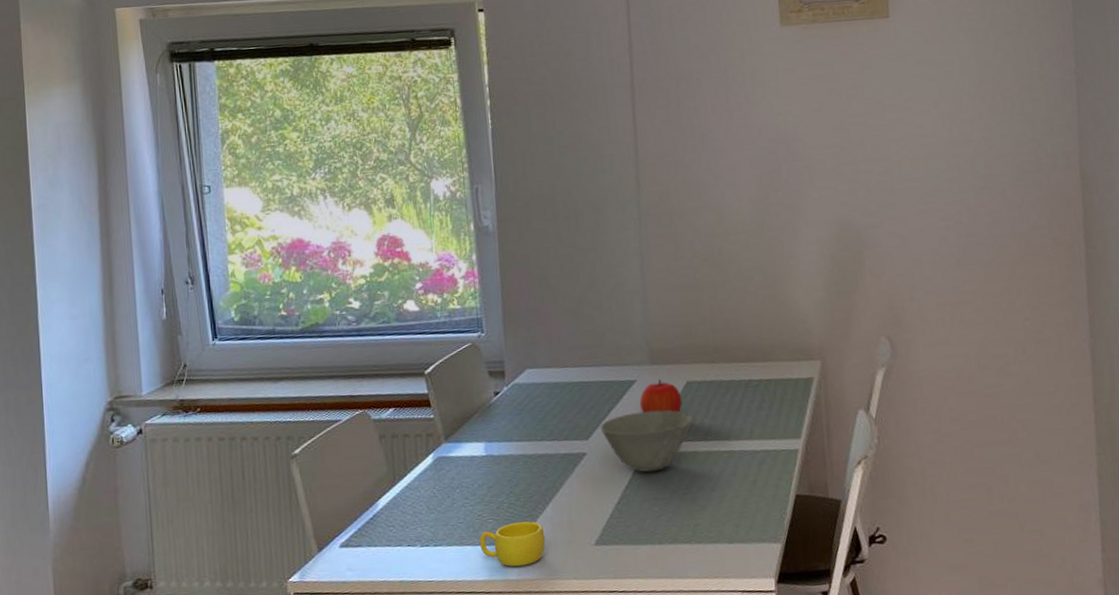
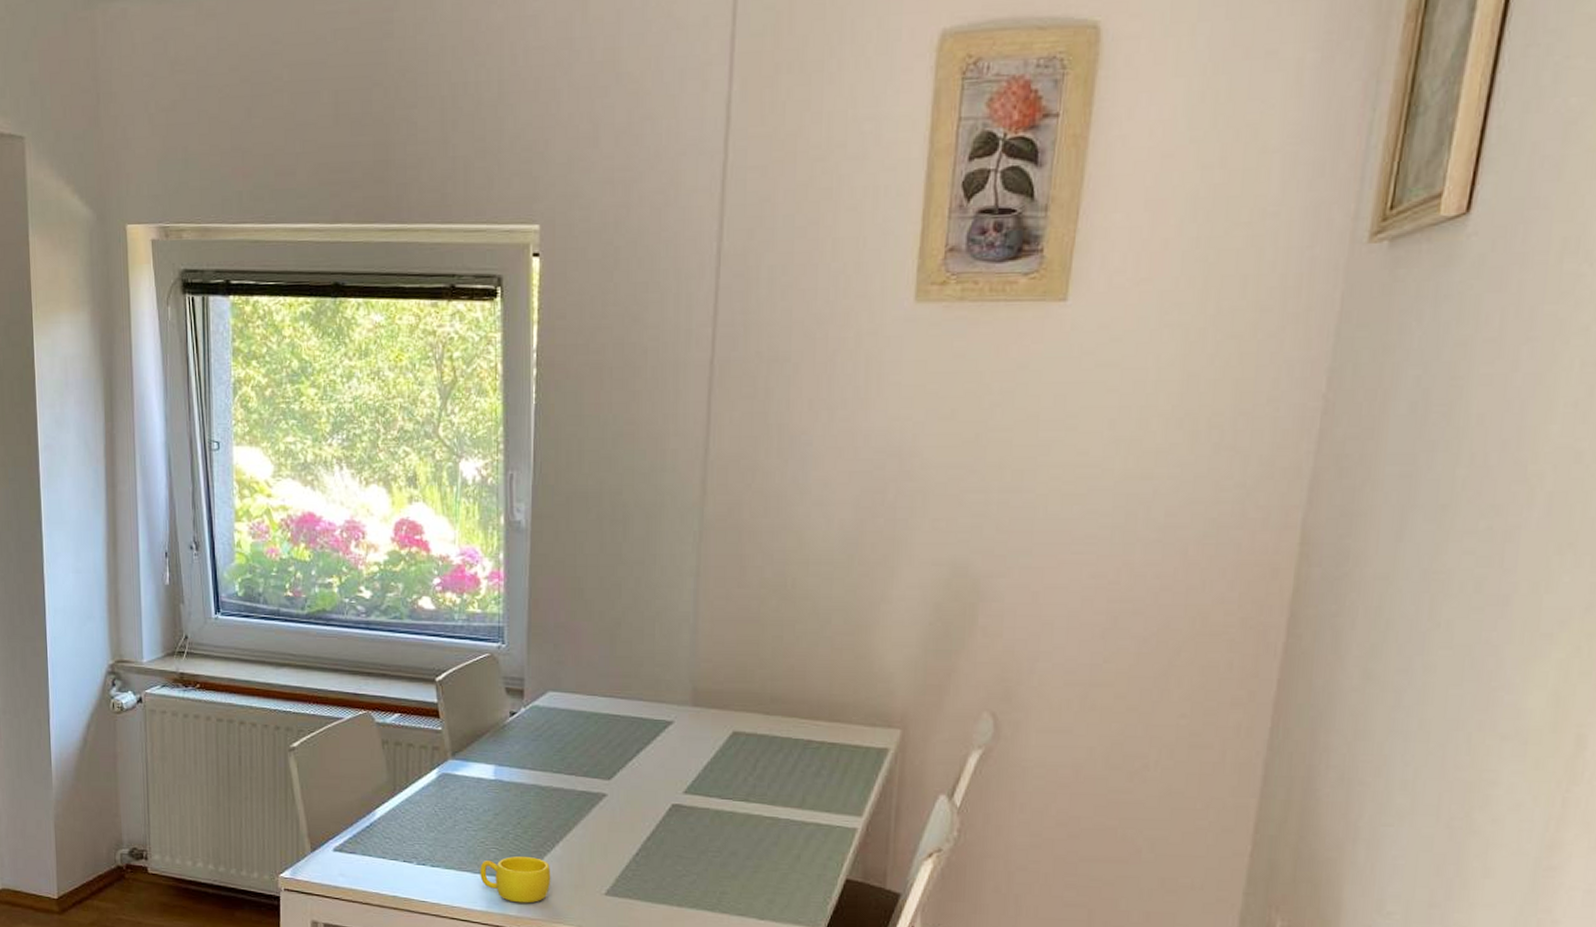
bowl: present [601,410,694,473] -> none [627,757,736,827]
fruit: present [640,380,683,413] -> none [675,725,725,765]

